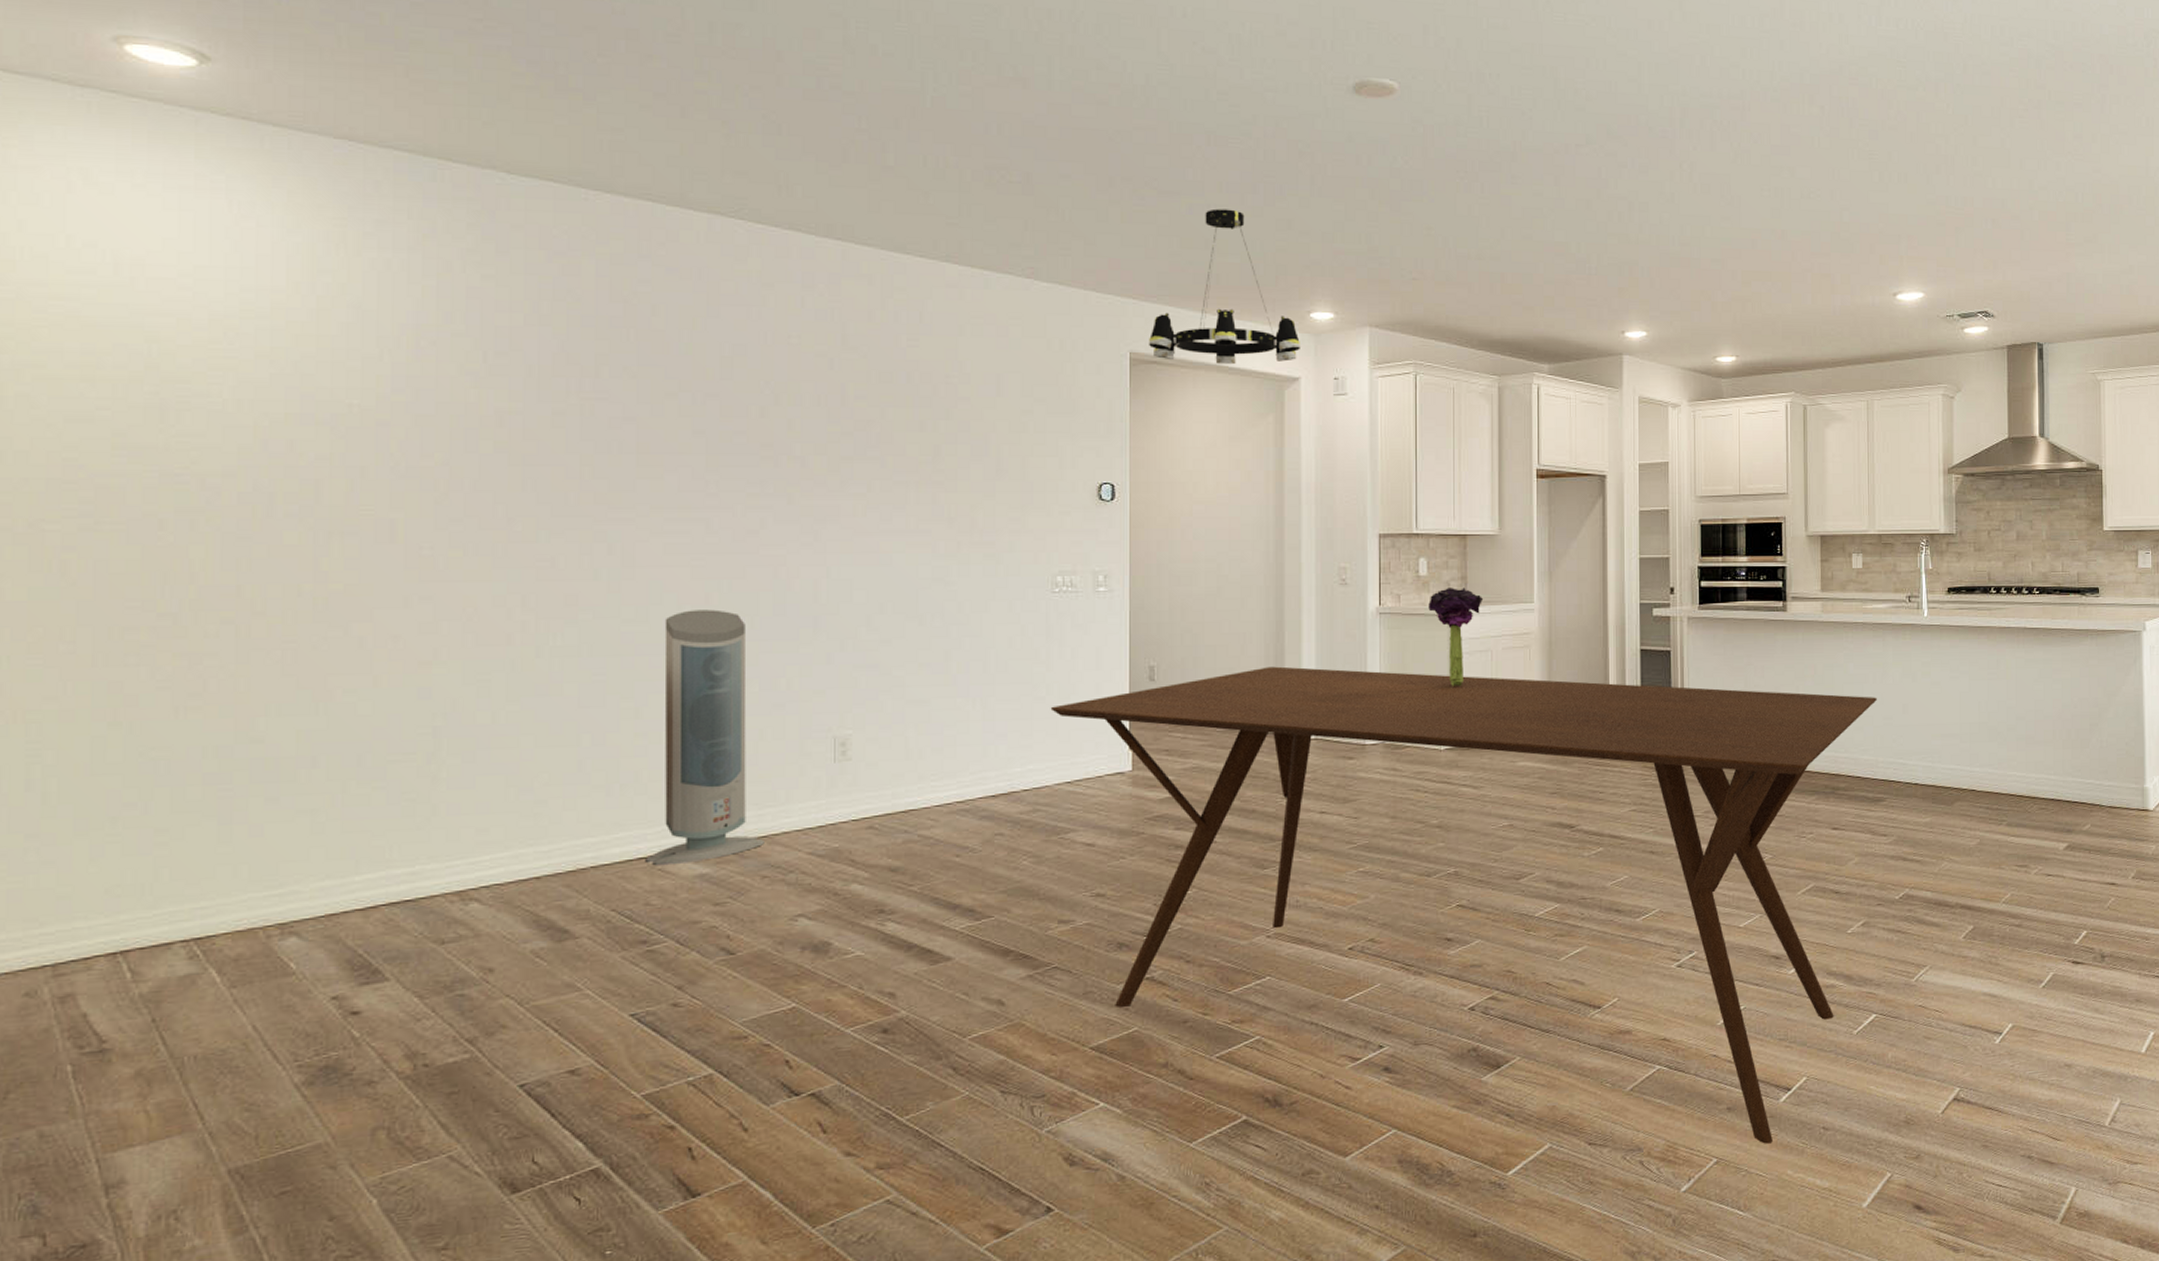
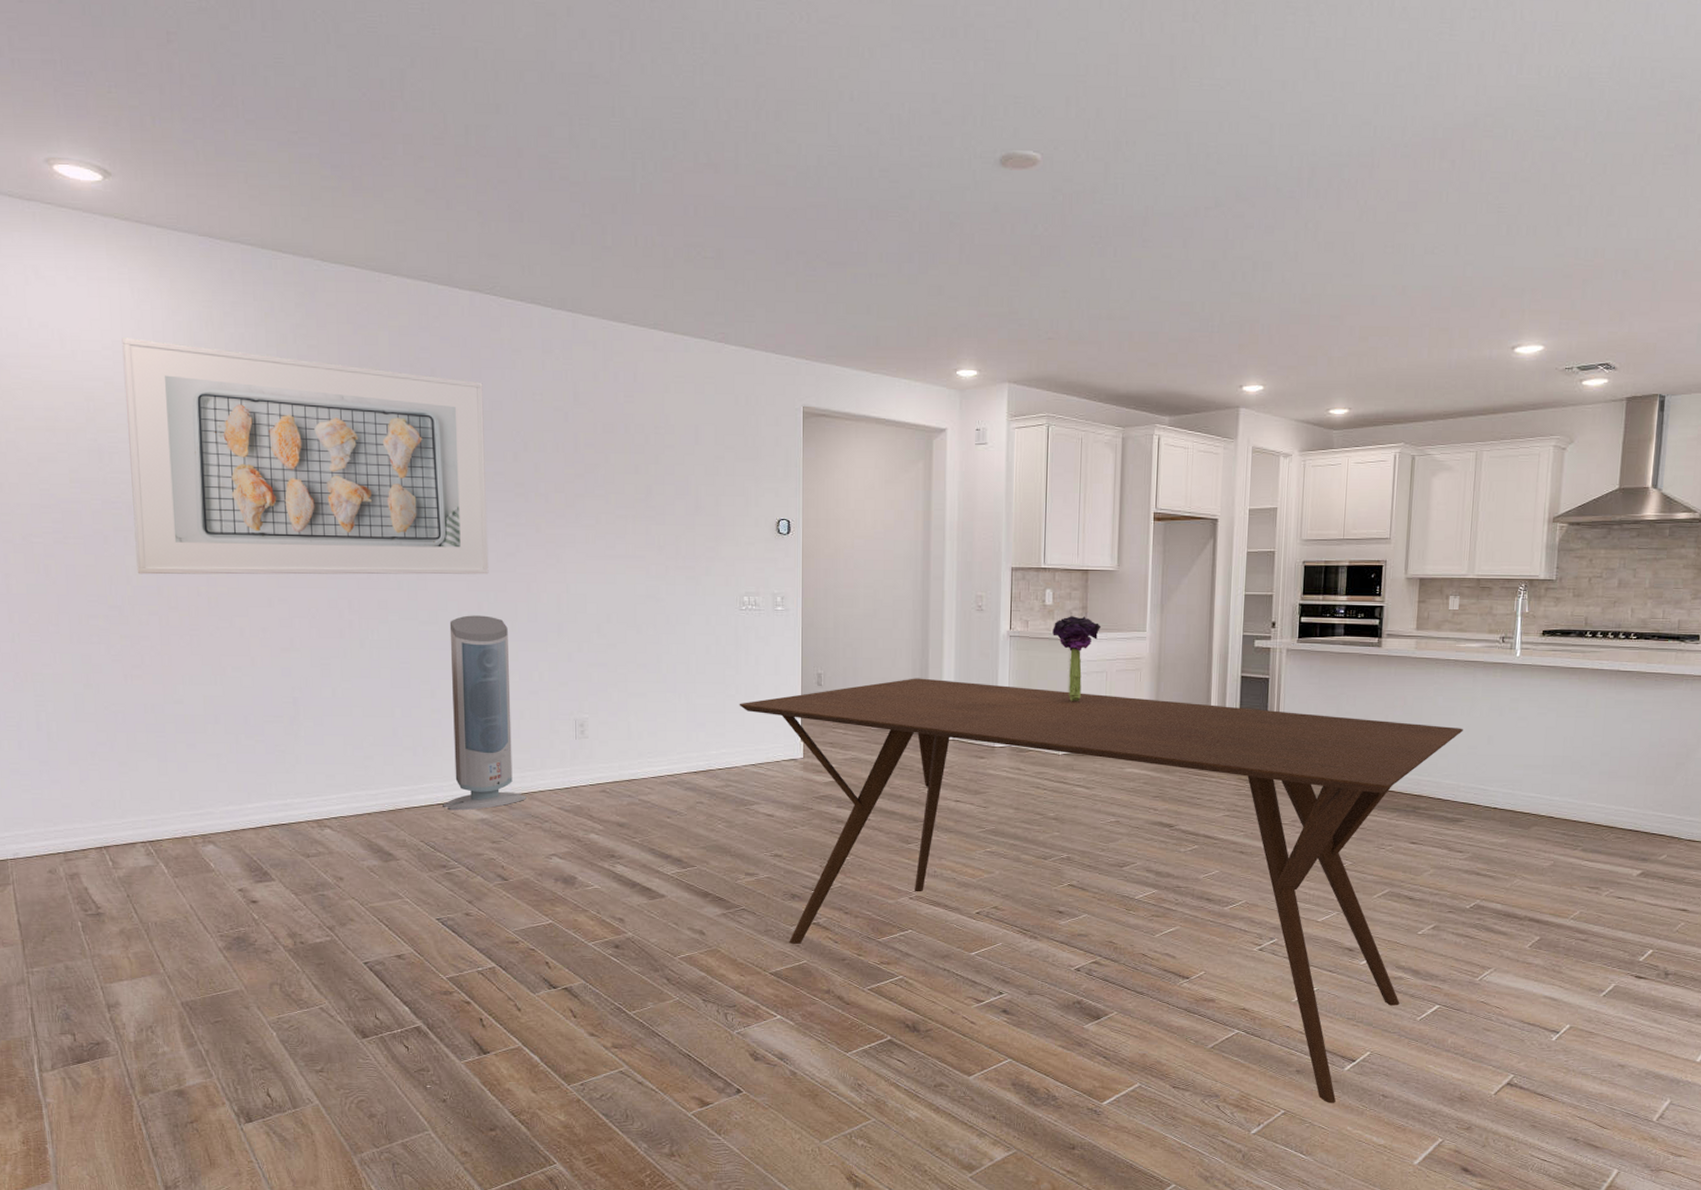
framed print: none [207,262,722,570] -> present [122,338,489,575]
chandelier: present [1149,208,1302,365] -> none [819,277,948,417]

